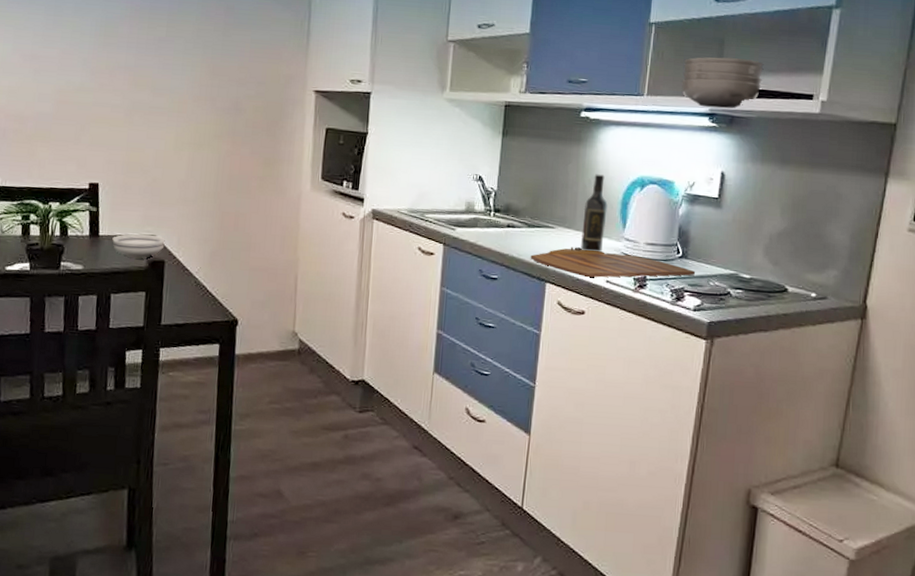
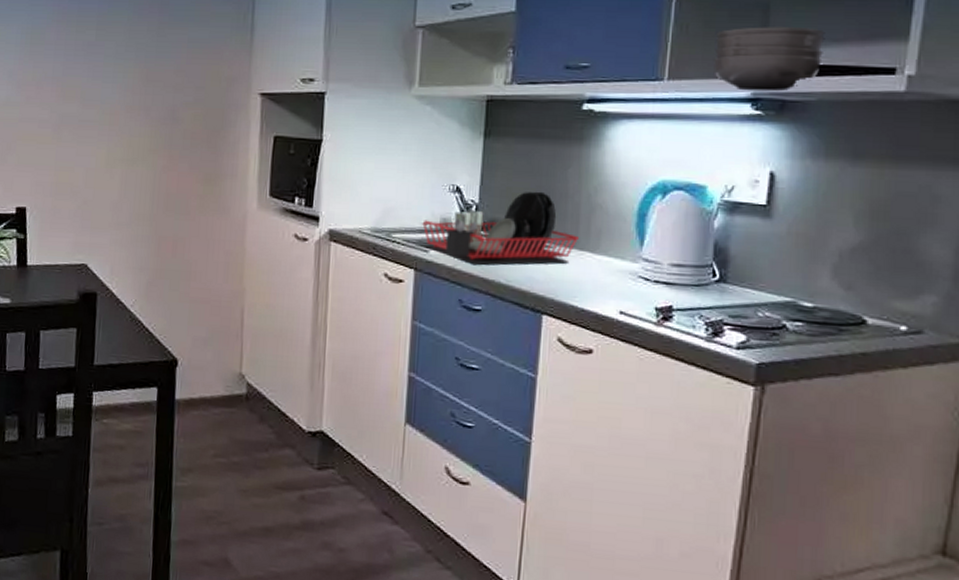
bowl: present [112,233,165,259] -> none [41,262,97,291]
dish rack: none [450,182,576,242] -> present [422,191,579,266]
cutting board: present [530,247,696,278] -> none [522,270,739,308]
wine bottle: present [581,174,608,253] -> none [586,180,619,277]

